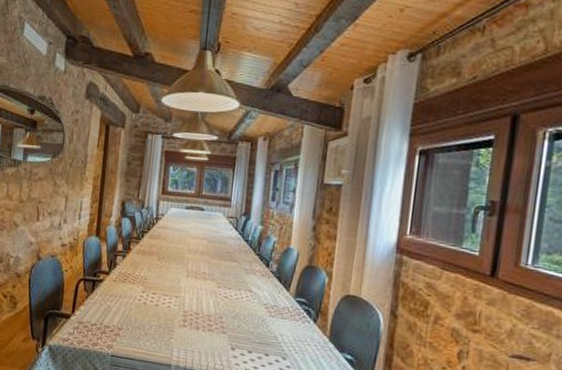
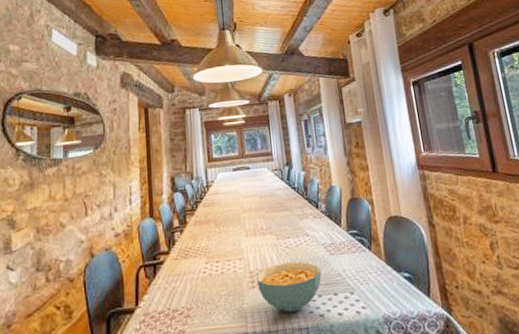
cereal bowl: none [188,311,257,359] -> present [255,262,322,313]

